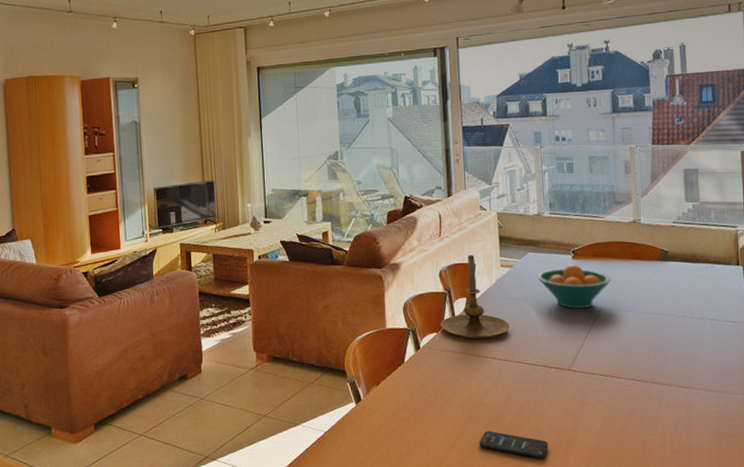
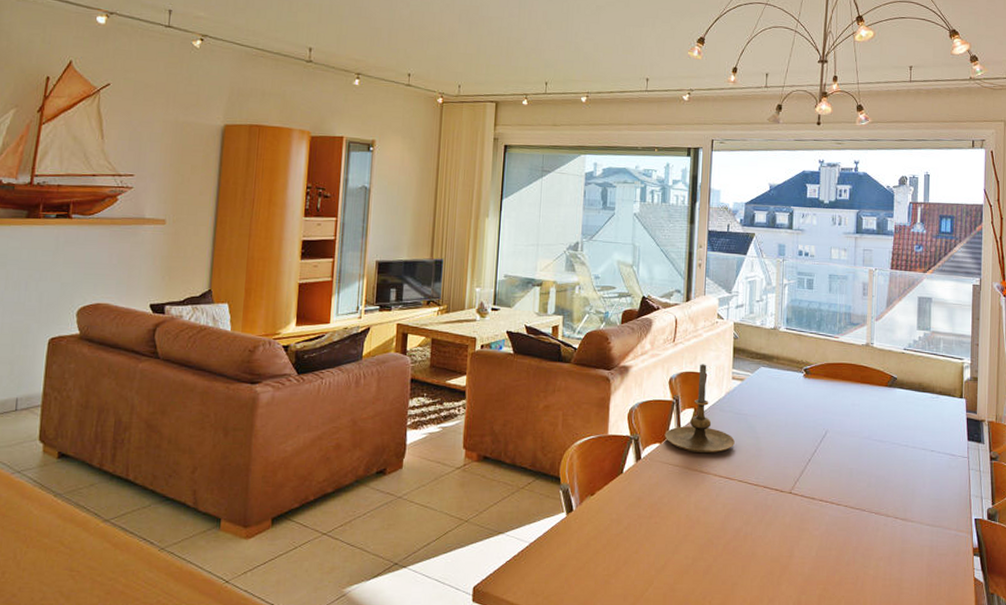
smartphone: present [479,430,548,458] -> none [691,552,762,585]
fruit bowl: present [537,264,611,309] -> none [767,383,839,429]

